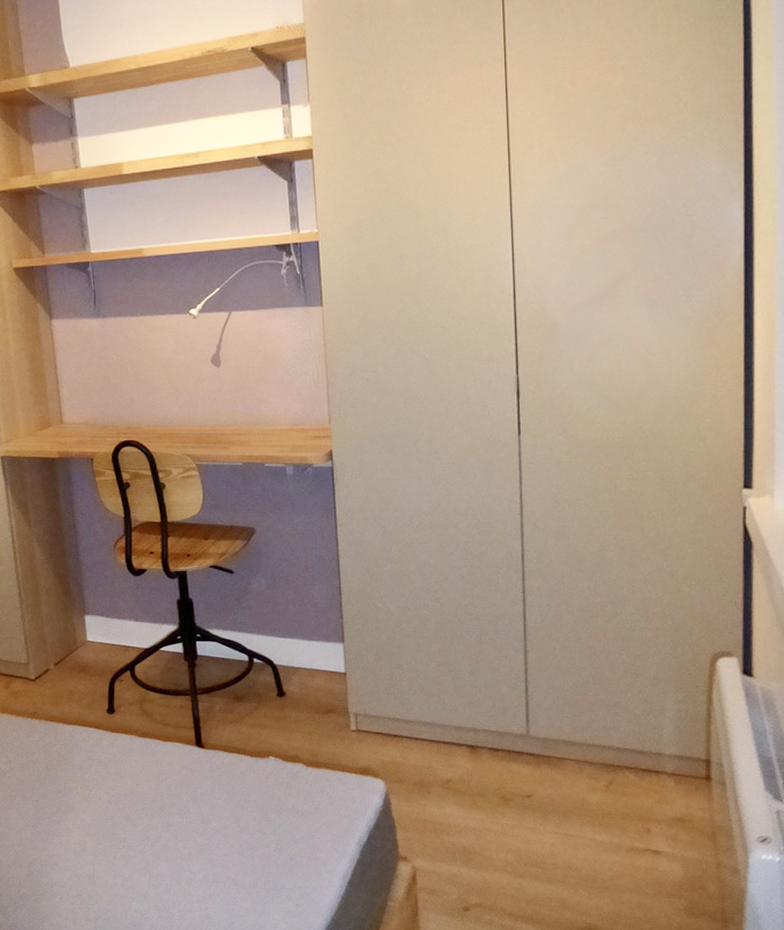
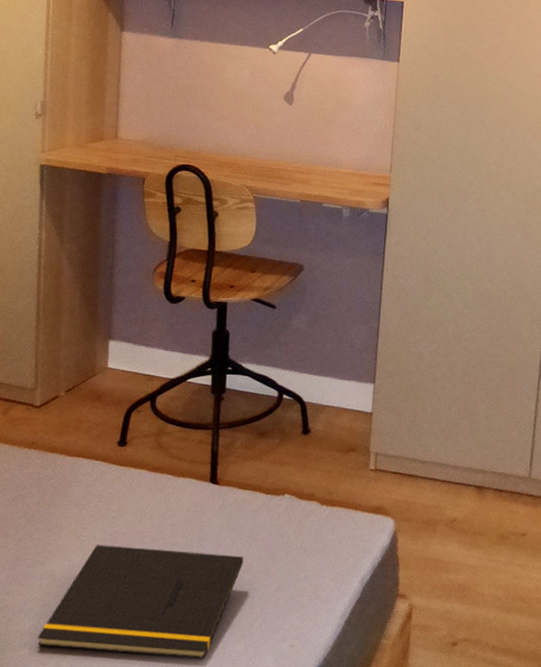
notepad: none [65,806,239,914] -> present [37,545,244,659]

